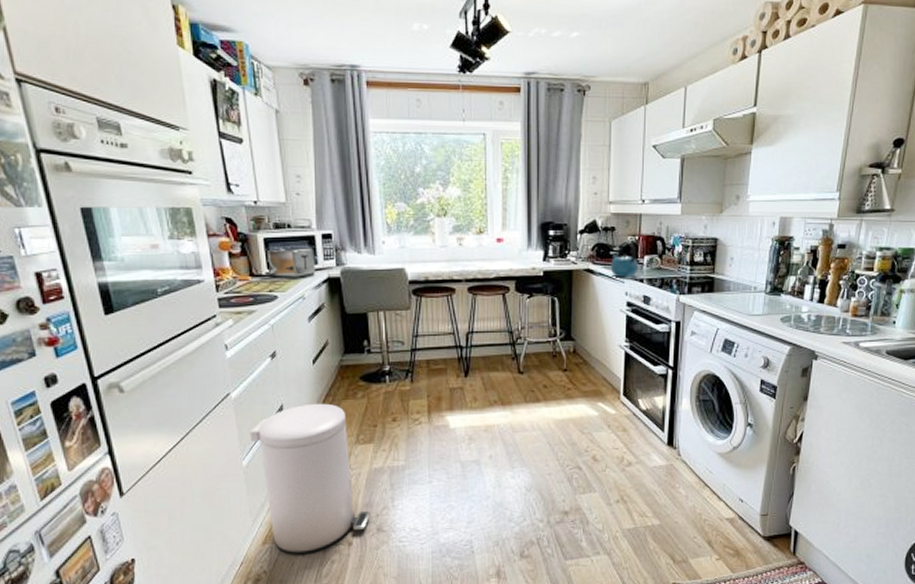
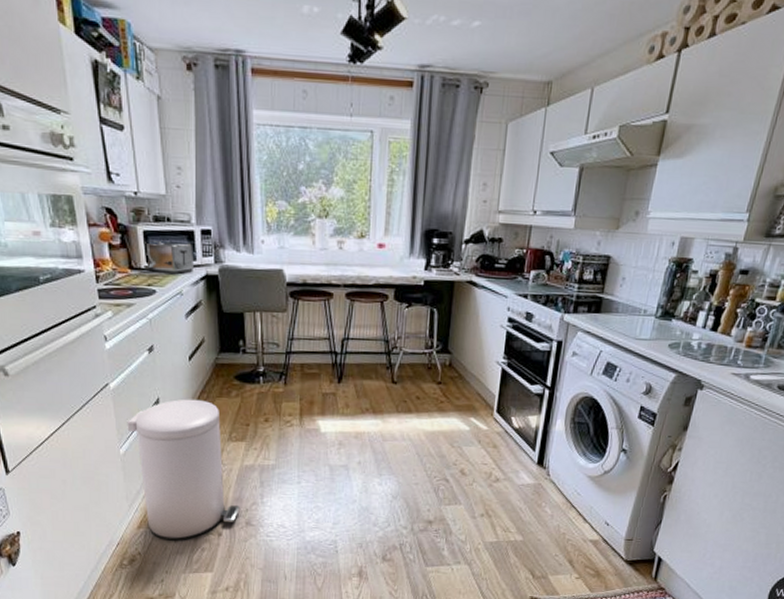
kettle: present [610,241,639,278] -> none [494,253,524,293]

